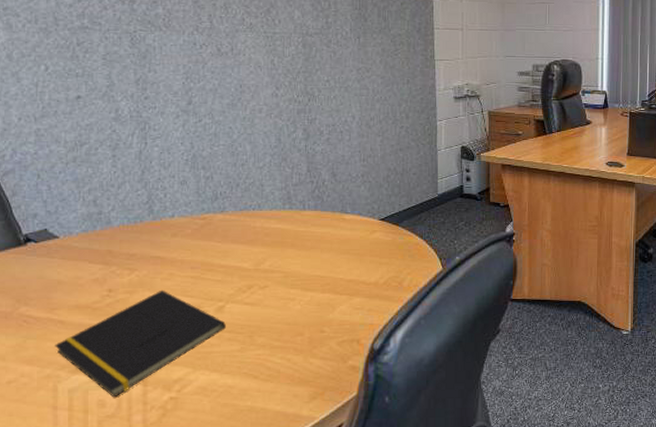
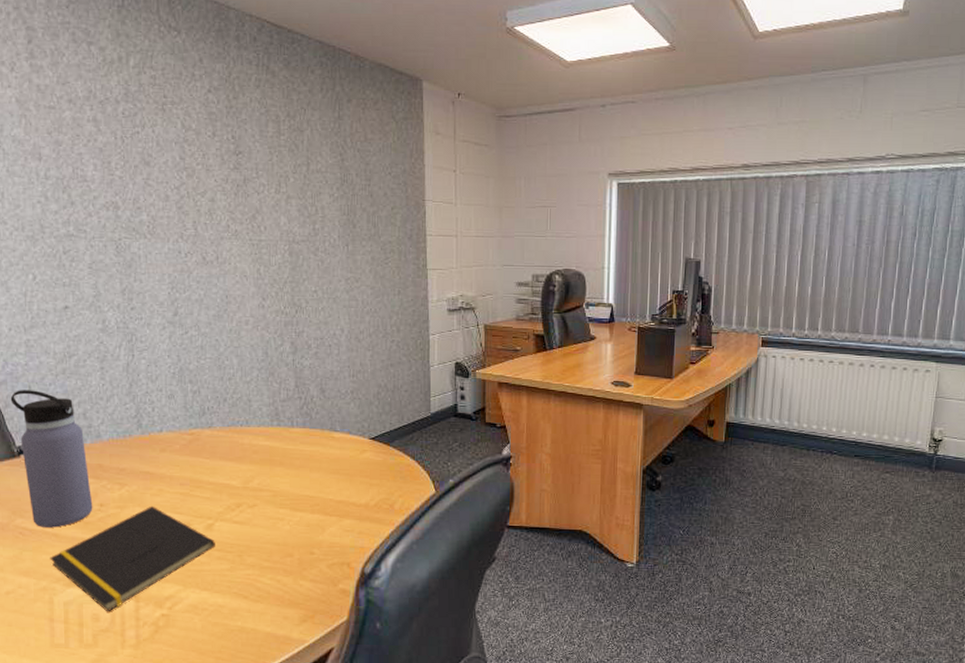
water bottle: none [18,178,101,315] -> present [10,390,93,528]

